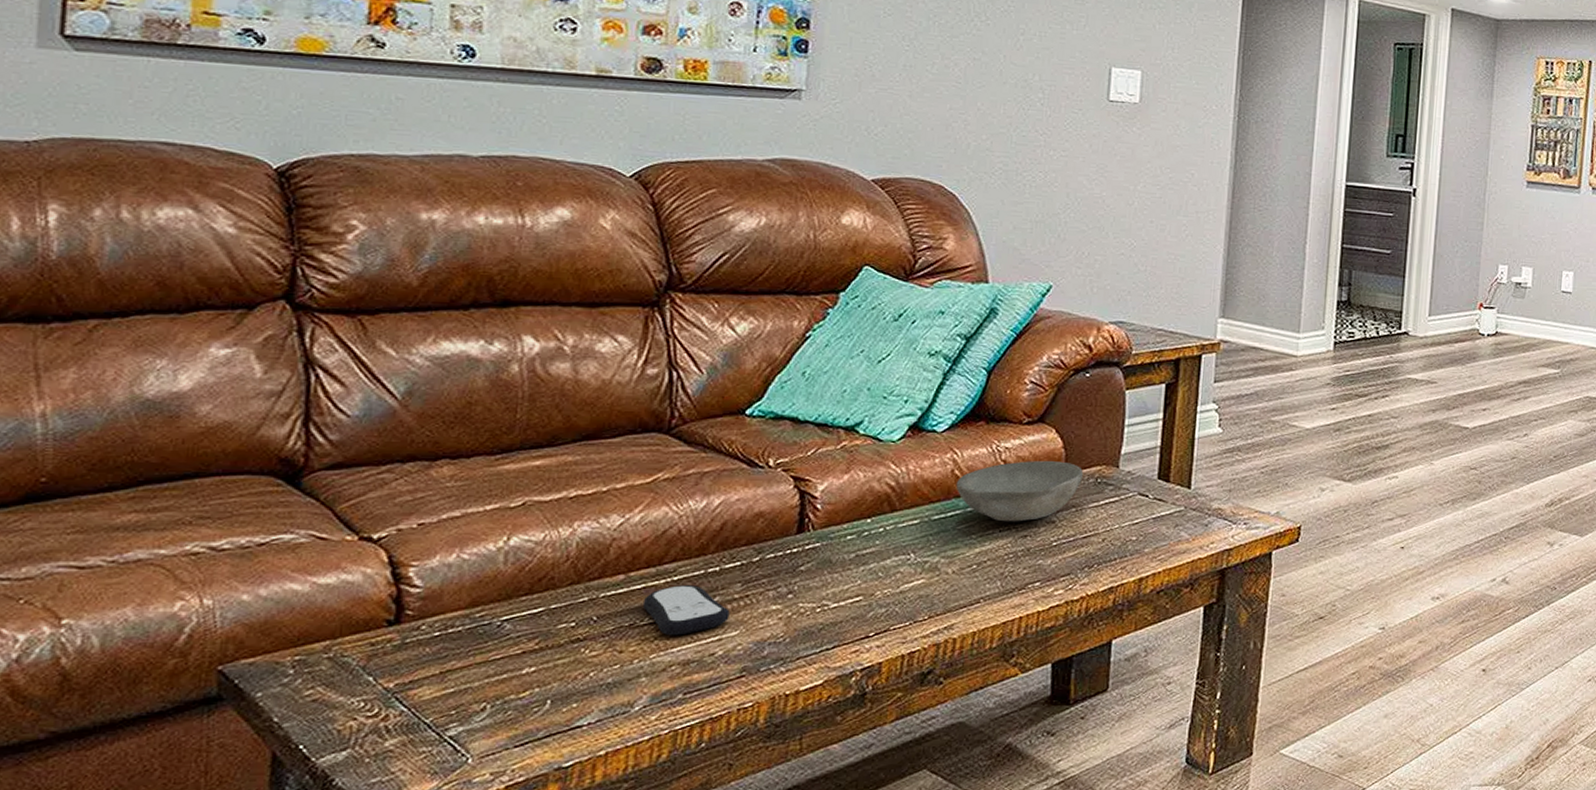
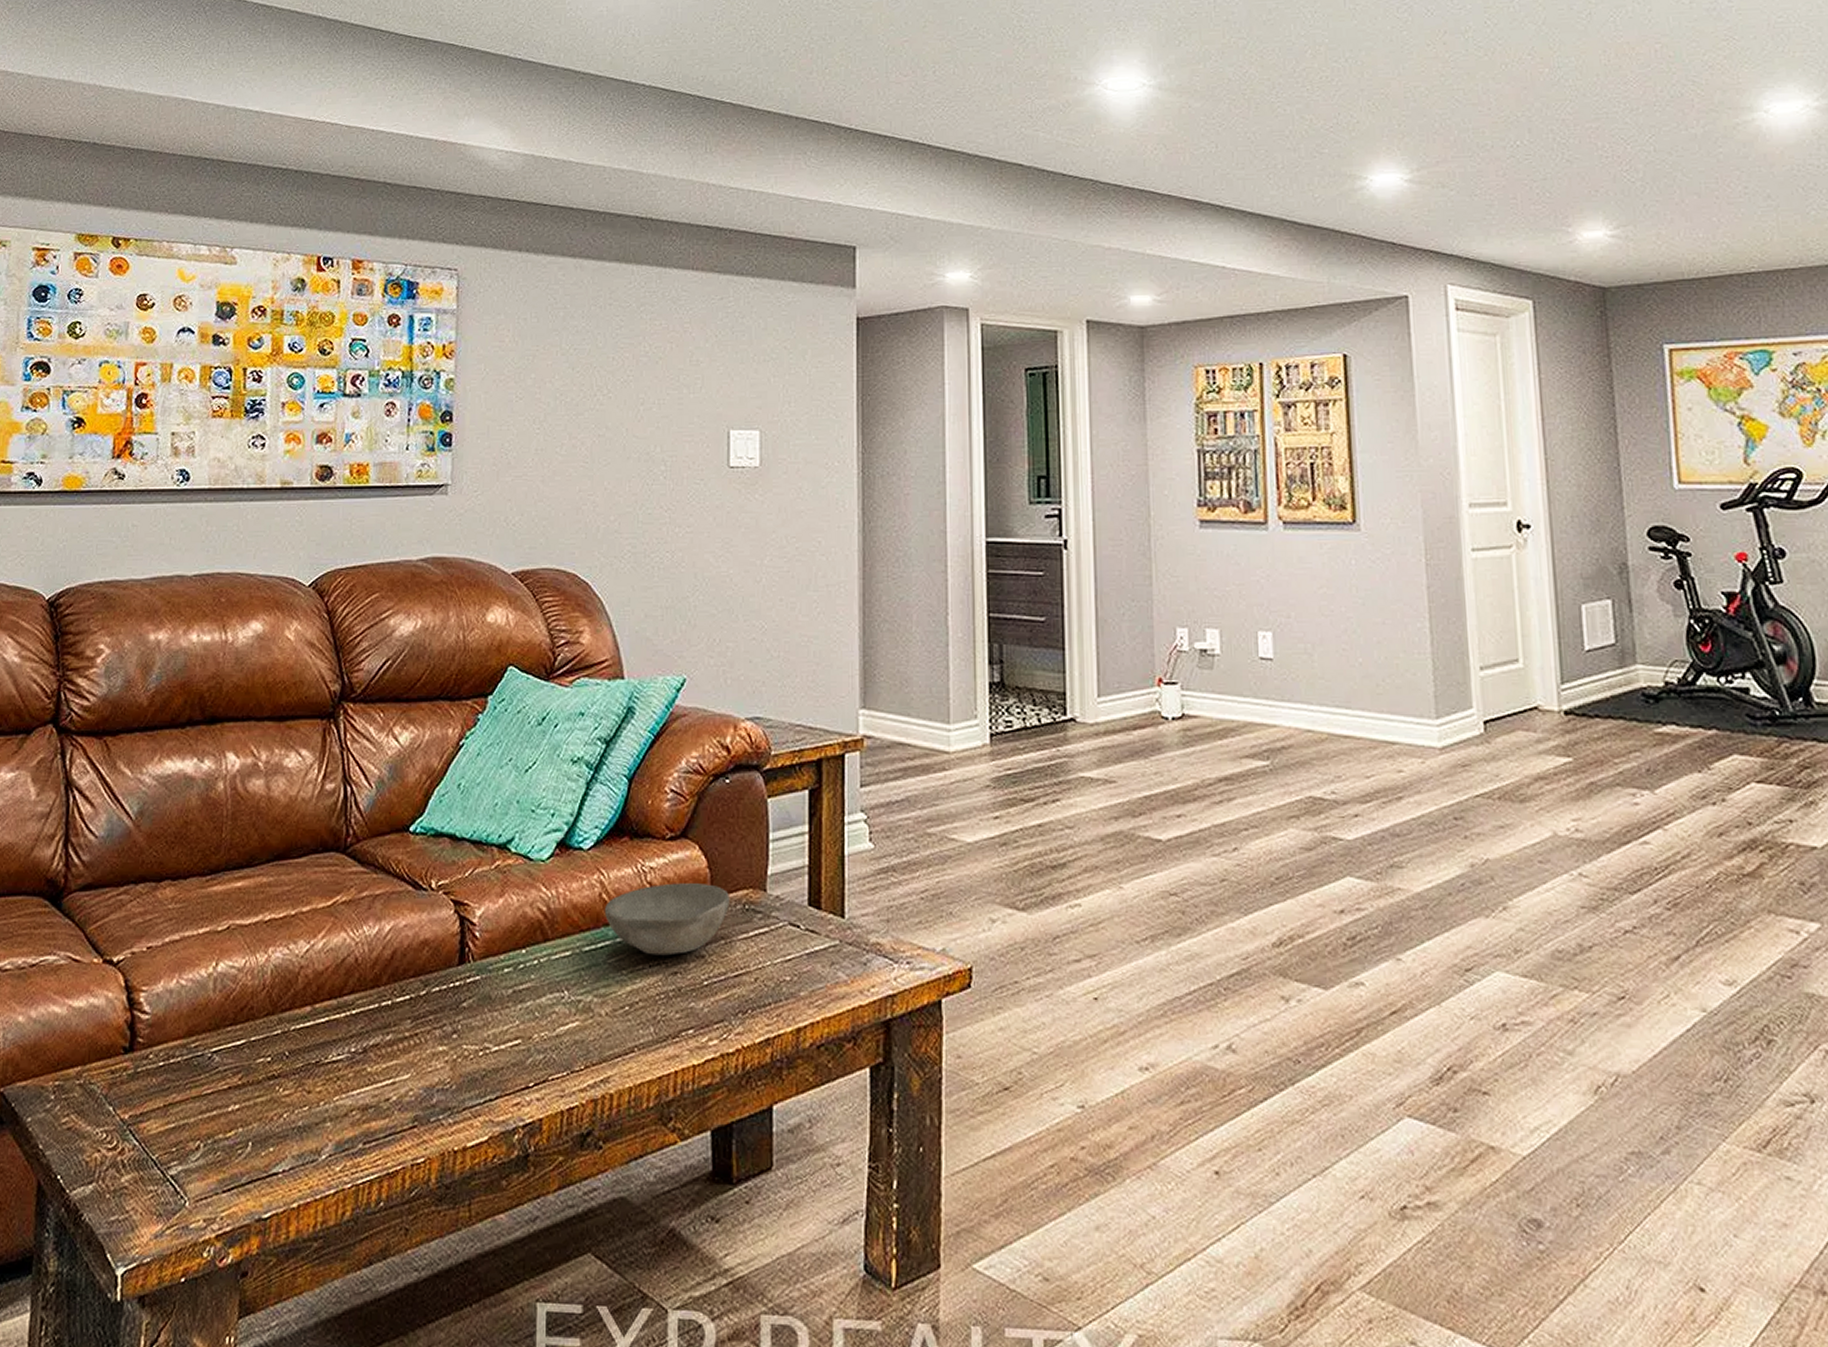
remote control: present [642,585,730,636] -> none [326,1020,402,1077]

